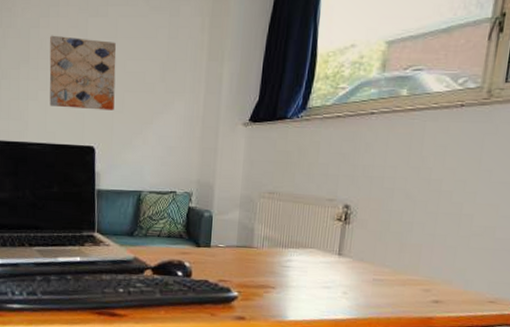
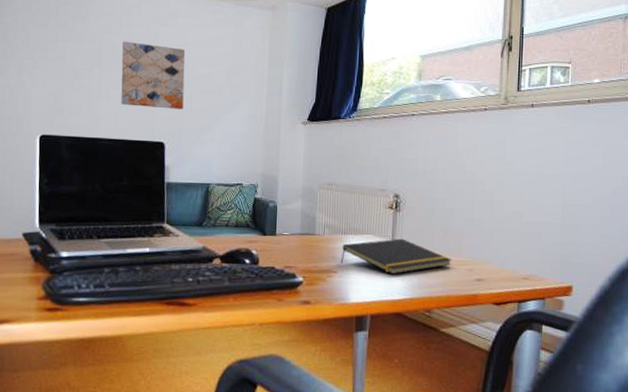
notepad: none [279,253,407,293] -> present [340,238,452,275]

